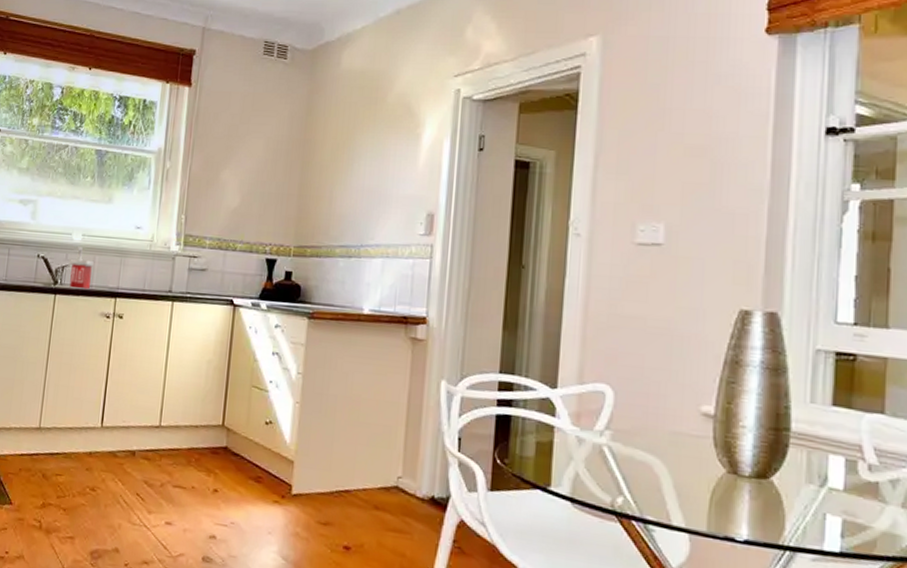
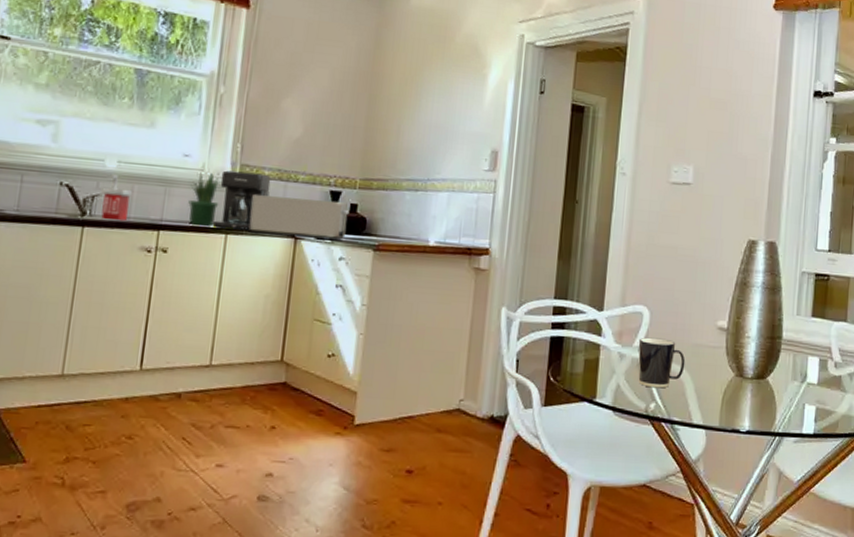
planter: none [140,243,166,295] -> present [188,172,219,227]
coffee maker: none [161,241,212,298] -> present [213,170,271,231]
toaster: none [192,263,285,309] -> present [248,195,350,241]
mug: none [600,420,661,481] -> present [638,337,686,389]

